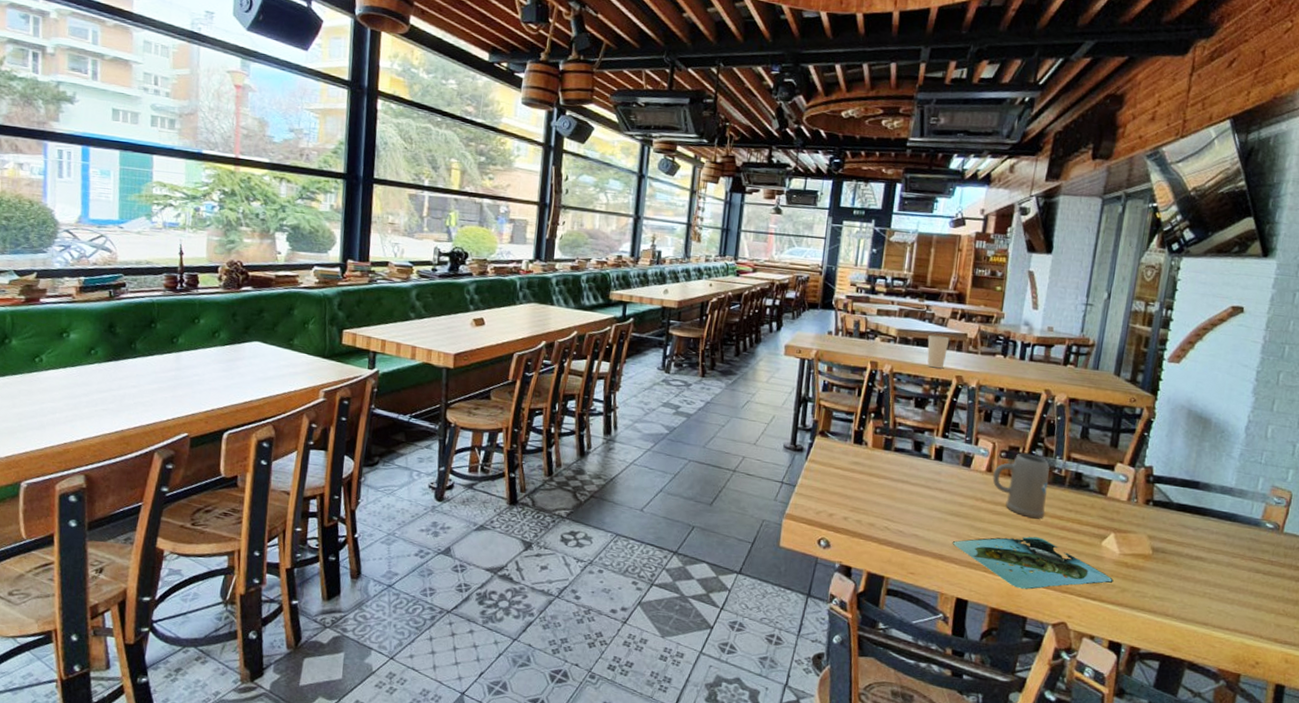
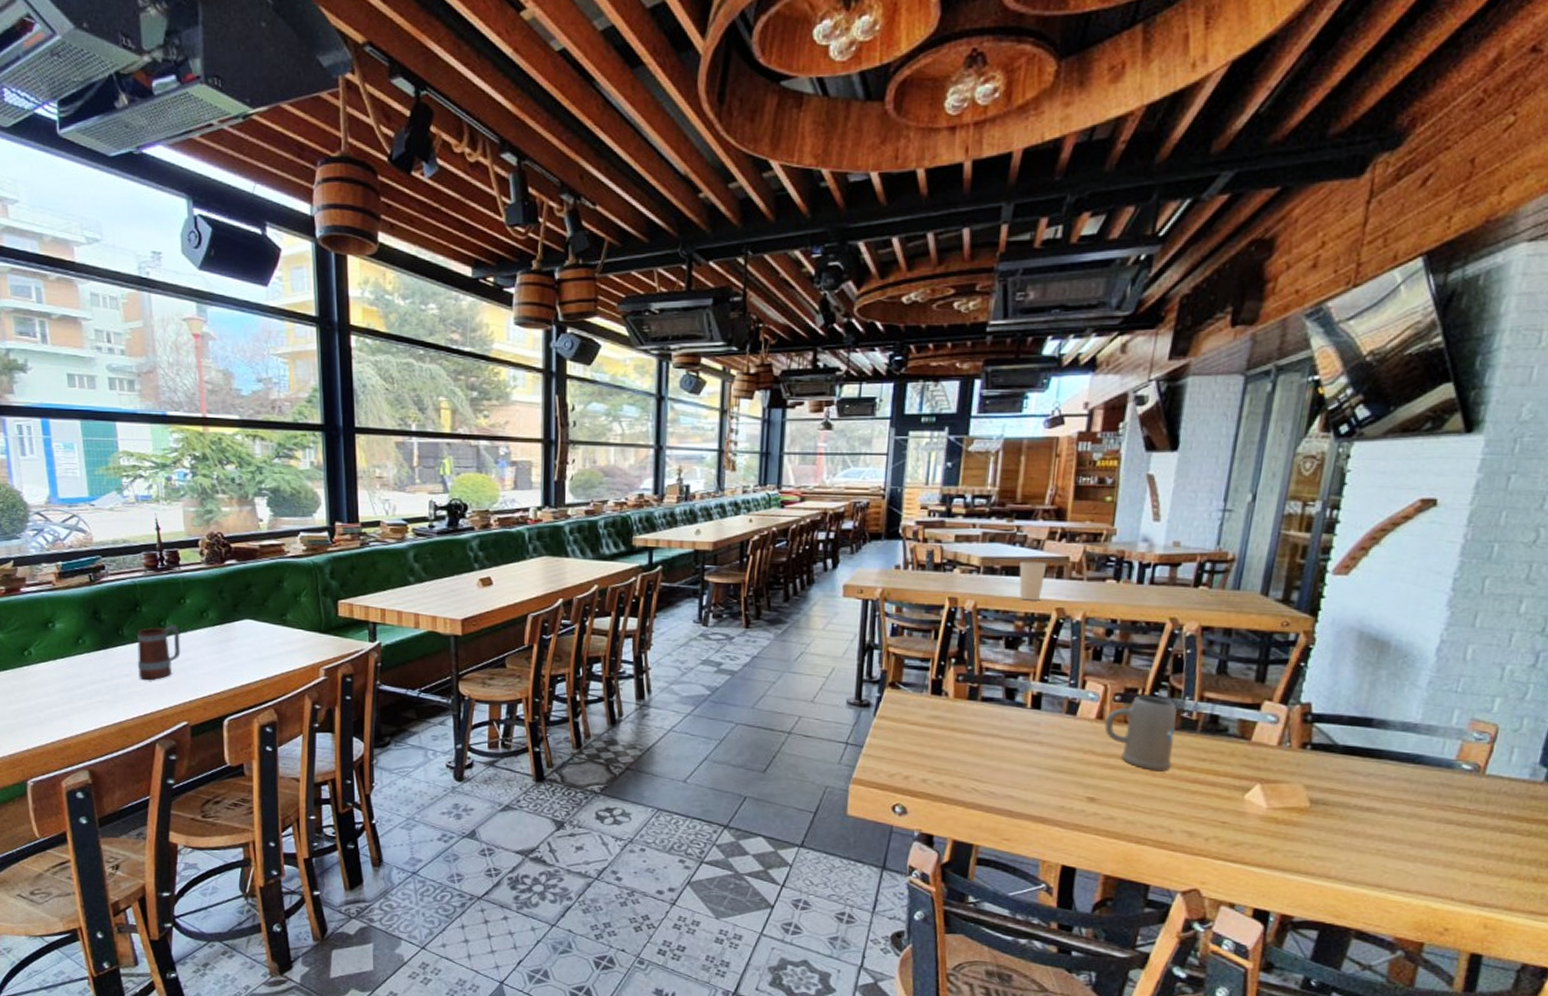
beer mug: none [145,342,191,392] -> present [137,625,181,680]
platter: present [952,536,1114,590] -> none [1055,792,1260,853]

